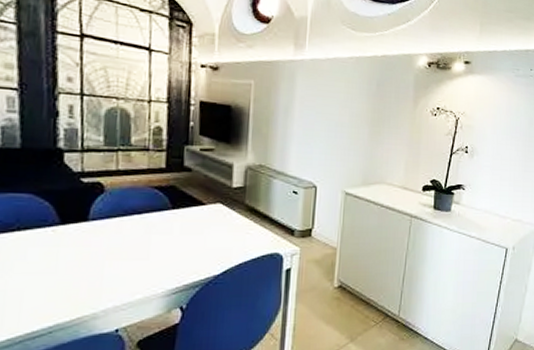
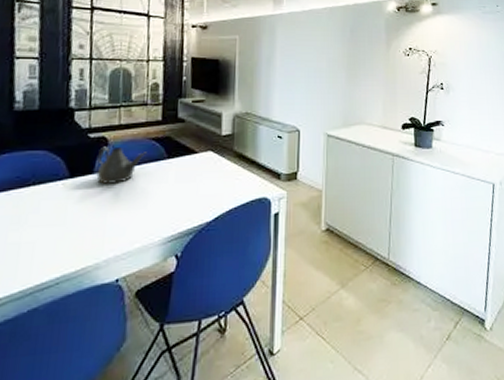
teapot: none [91,193,149,234] -> present [96,146,147,185]

